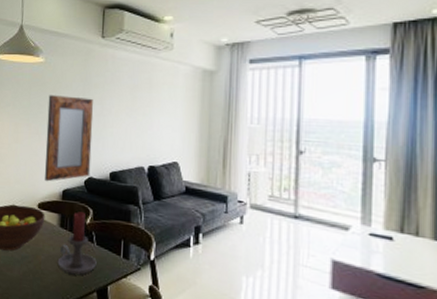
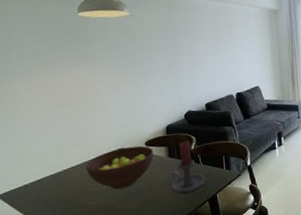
home mirror: present [45,95,94,182] -> none [139,43,189,122]

